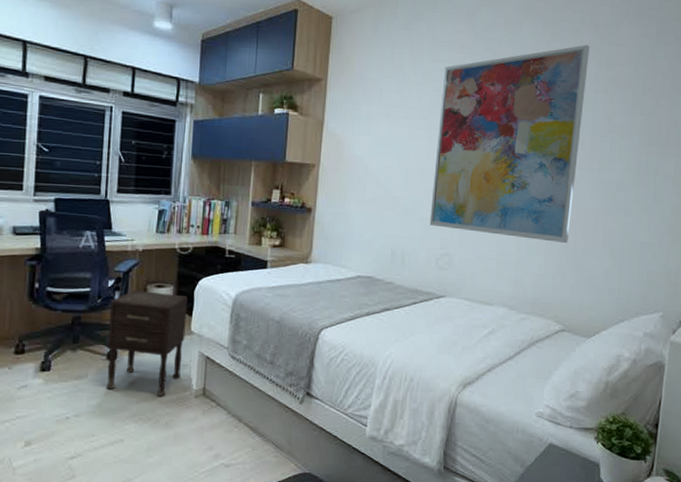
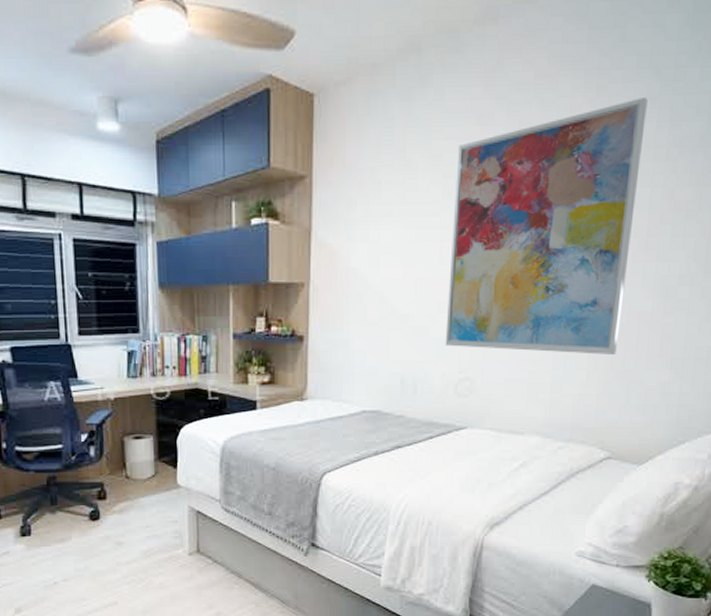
nightstand: present [106,290,187,396] -> none [85,444,172,555]

